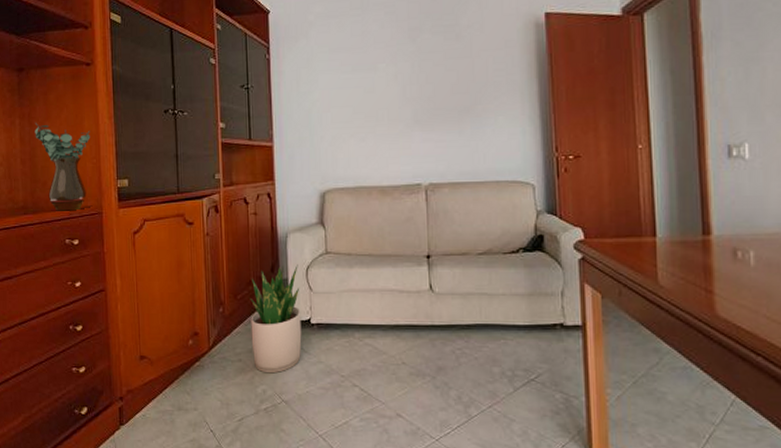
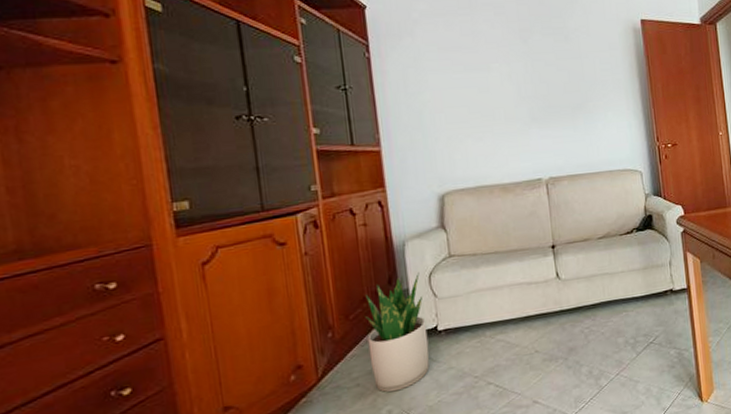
vase: present [34,122,91,211] -> none [27,137,125,251]

